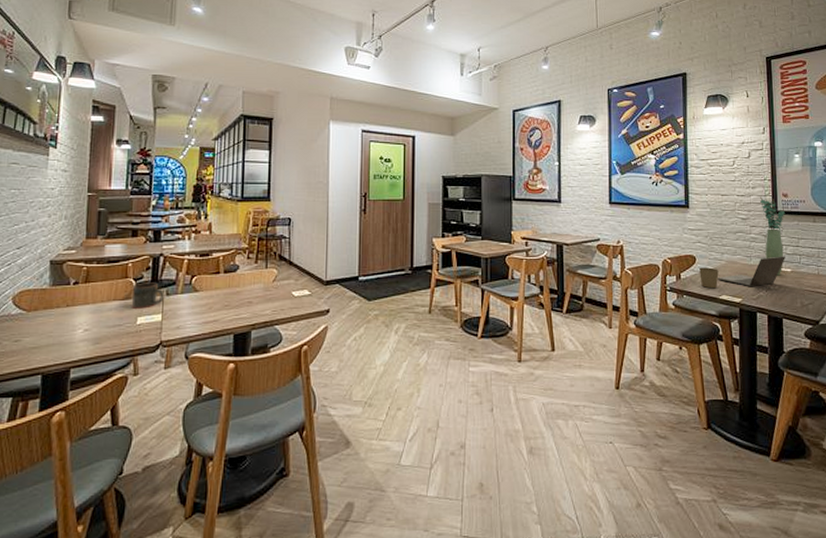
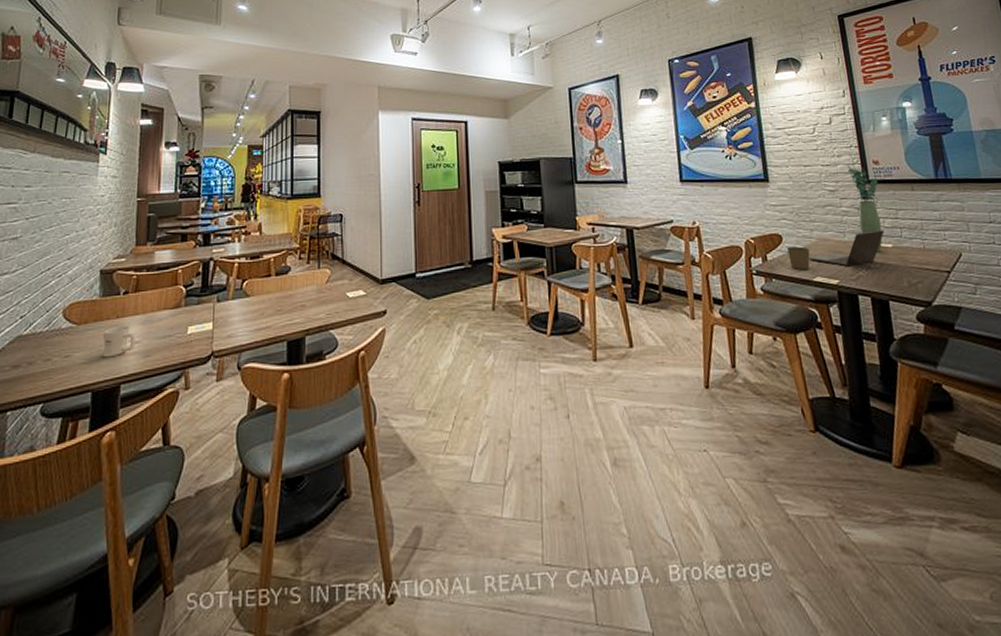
mug: none [52,313,85,343] -> present [102,325,136,358]
mug: present [131,282,164,309] -> none [181,288,215,318]

